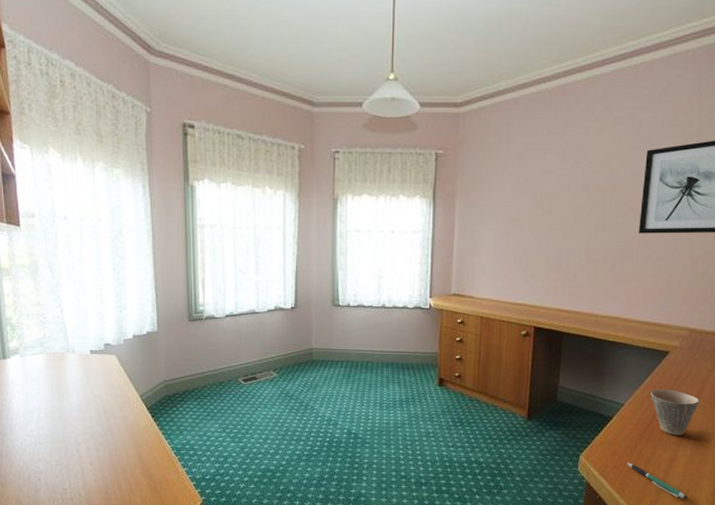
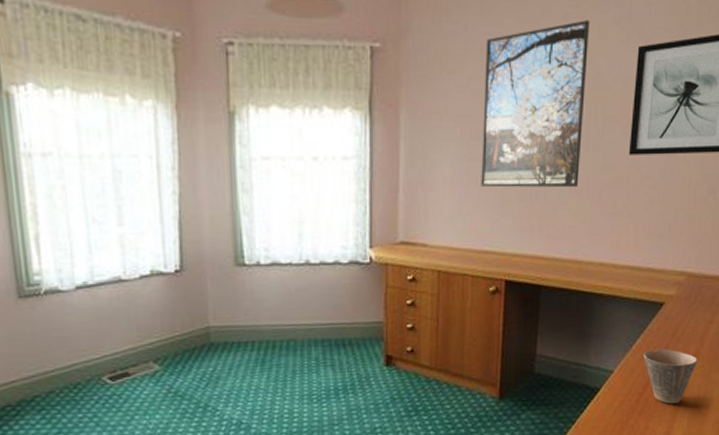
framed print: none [516,131,606,258] -> present [481,20,589,188]

